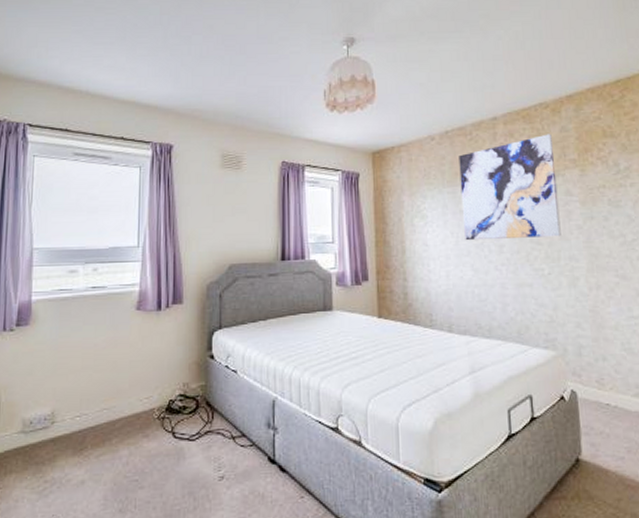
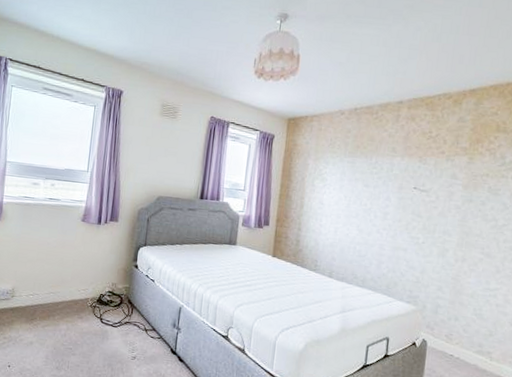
wall art: present [459,134,561,241] -> none [356,122,449,213]

